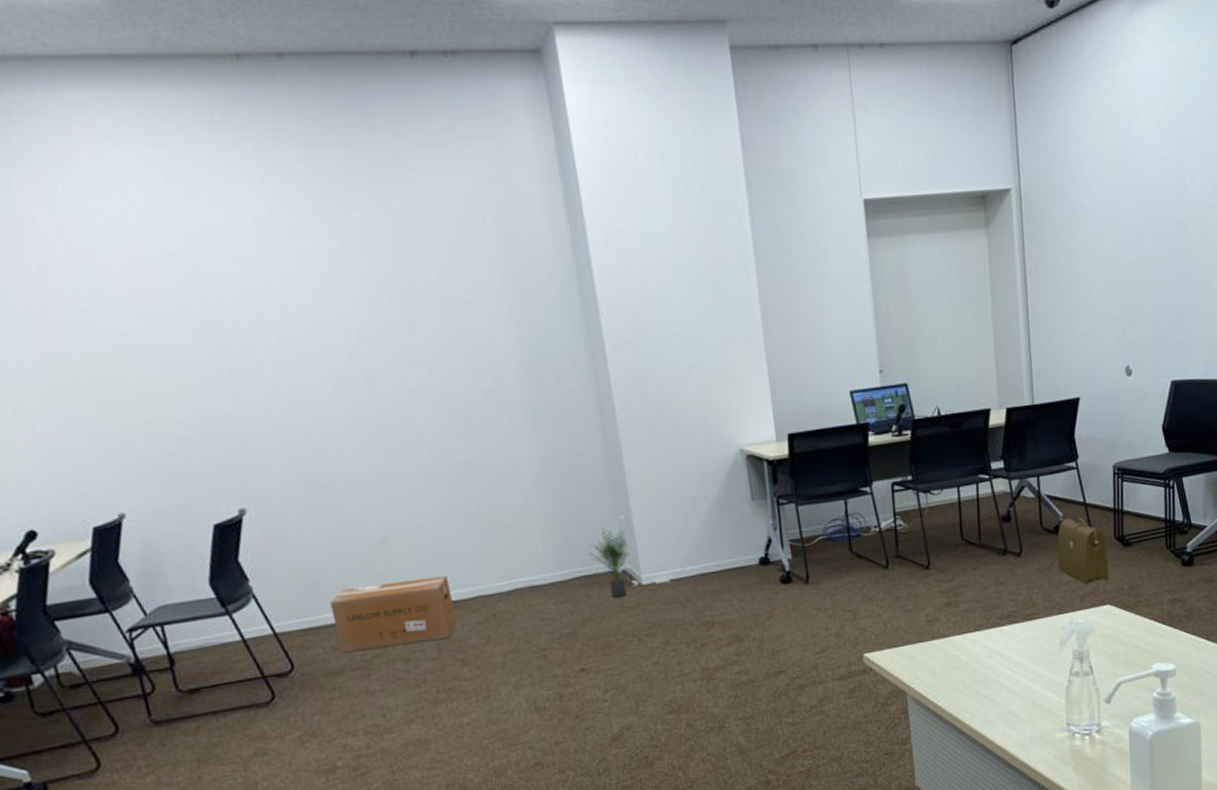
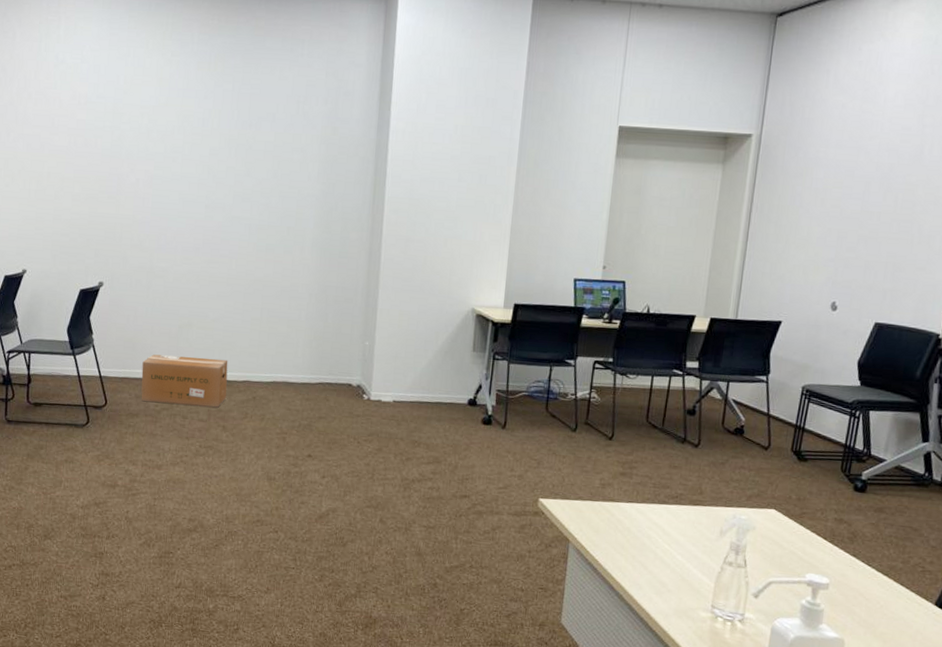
potted plant: present [585,527,630,598] -> none [333,348,367,406]
briefcase: present [1057,518,1109,585] -> none [732,424,782,487]

